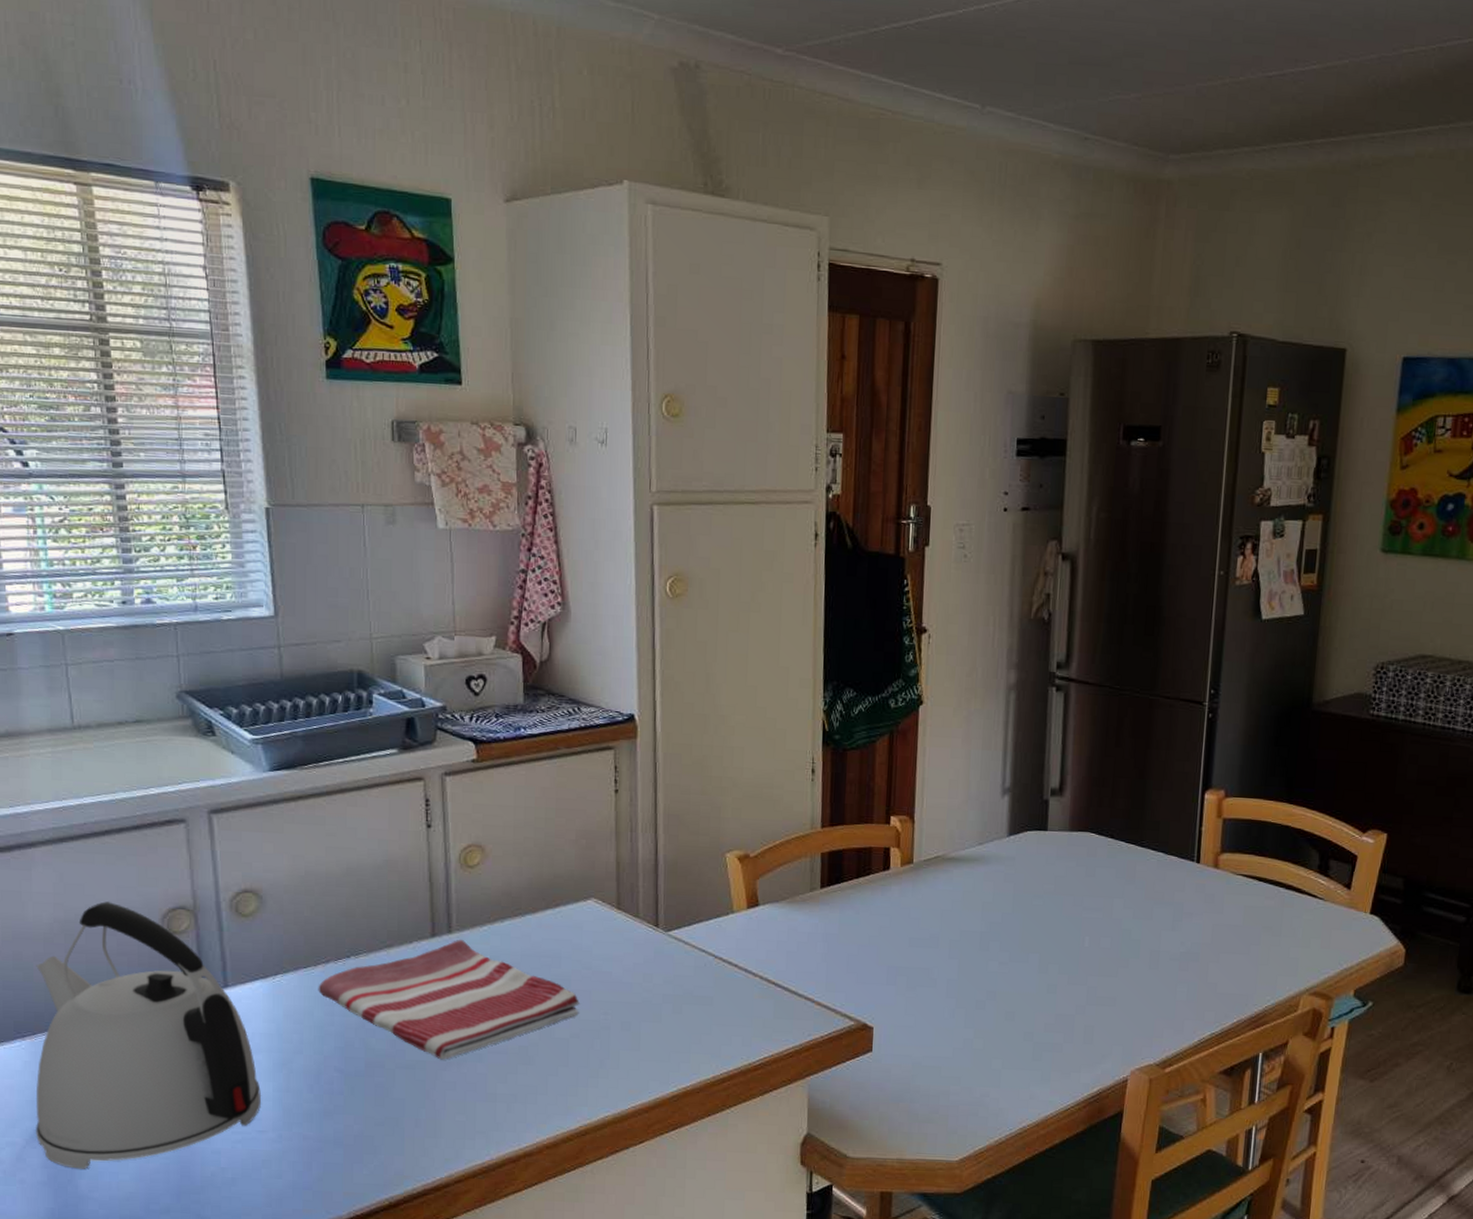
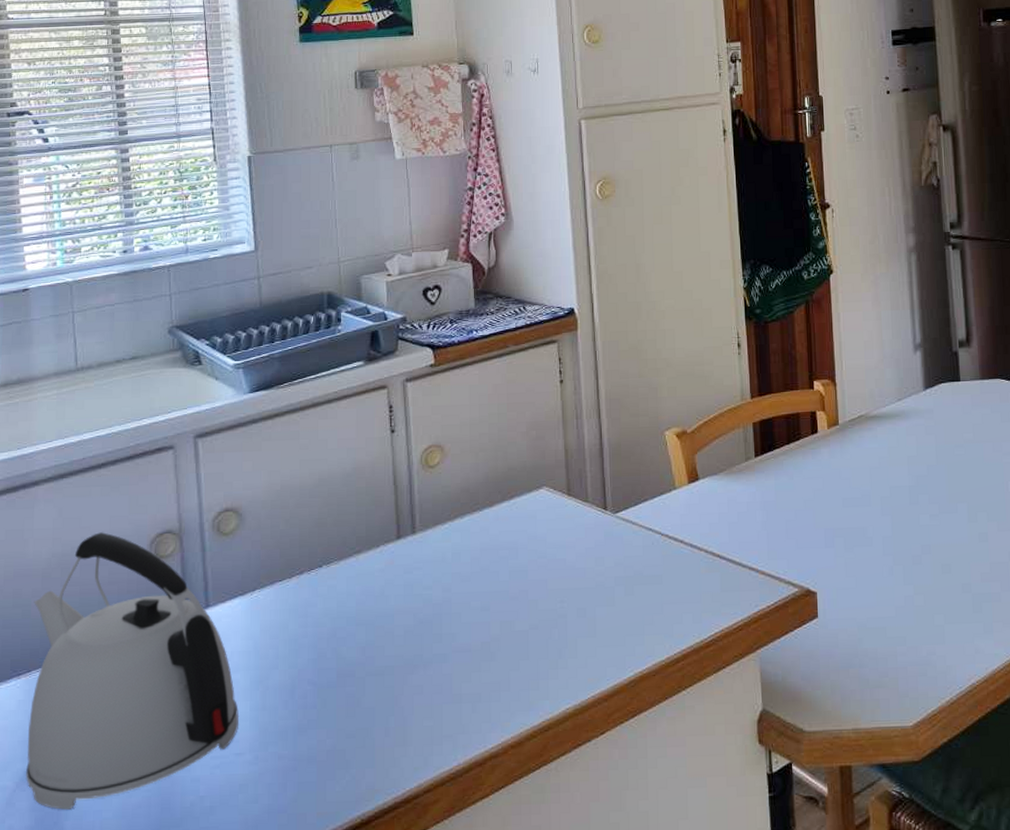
dish towel: present [318,939,579,1060] -> none [292,539,537,664]

